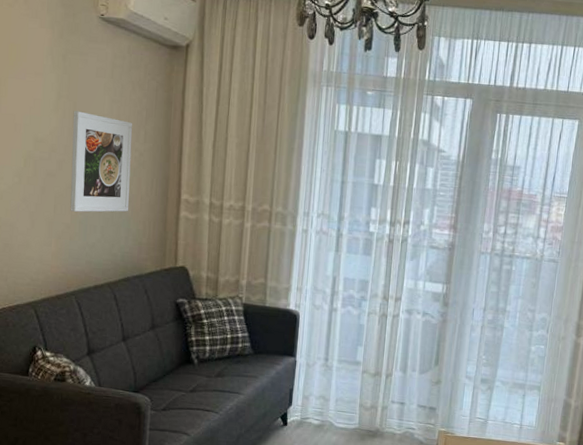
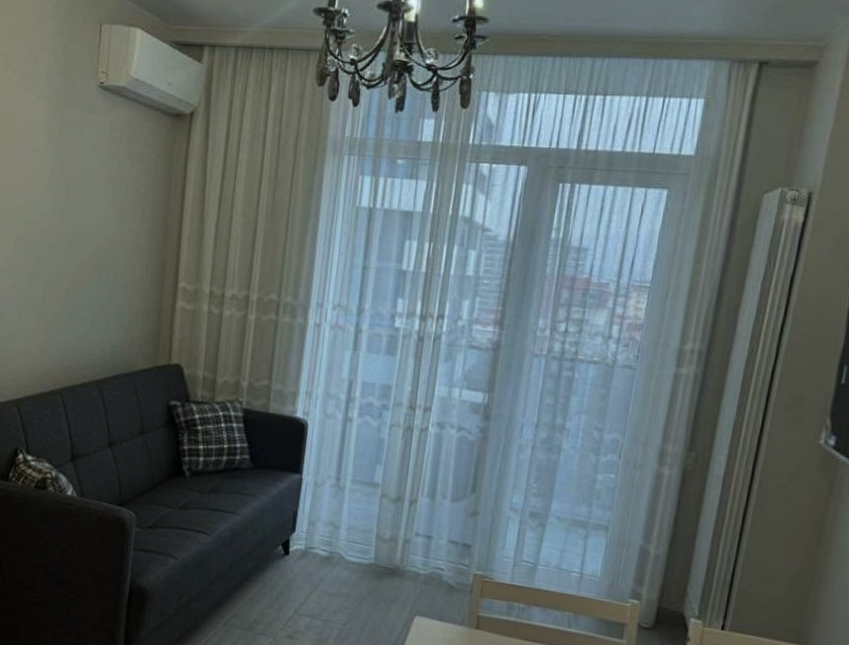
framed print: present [70,111,133,212] -> none [59,189,129,302]

